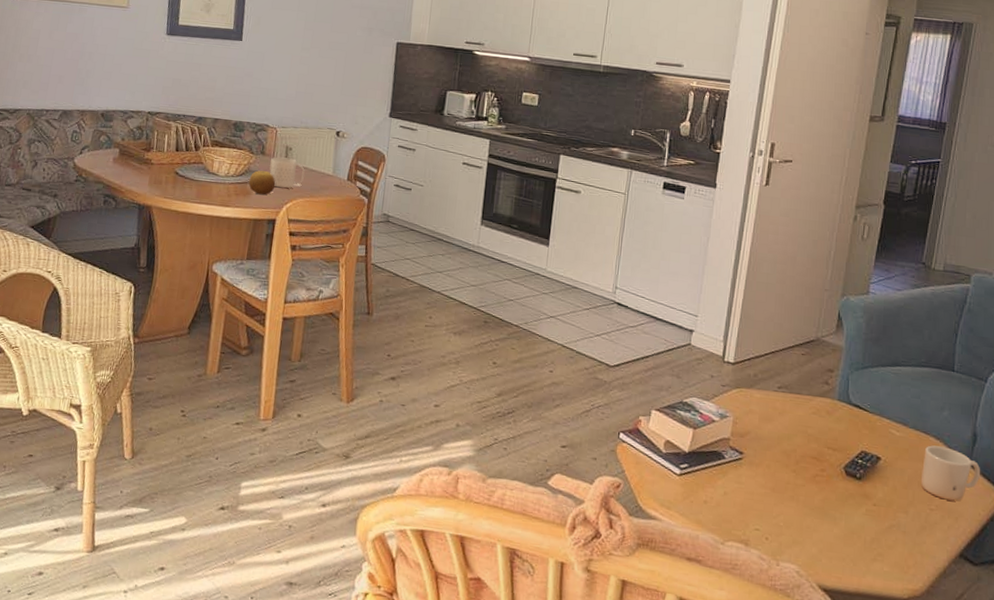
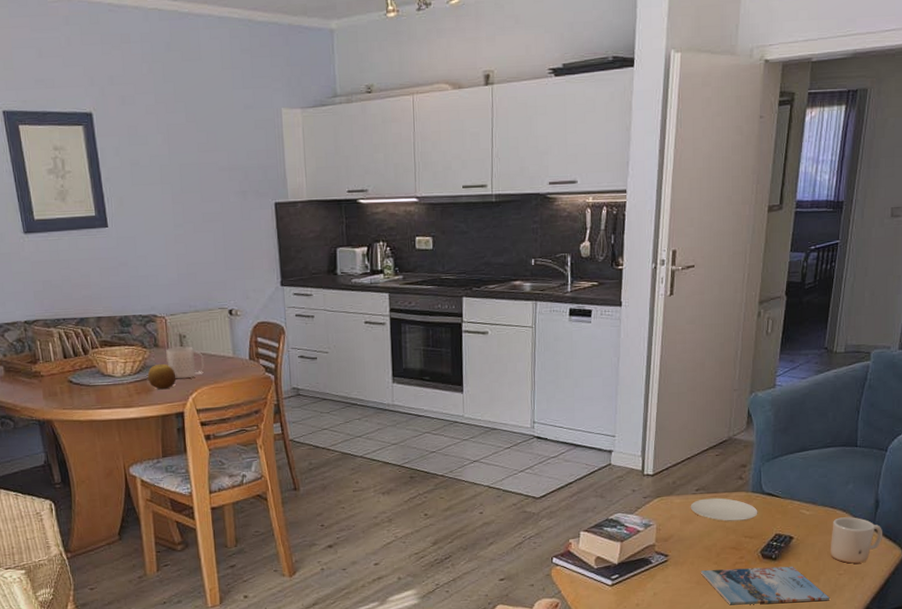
plate: none [770,398,844,431] -> present [690,497,758,522]
magazine: none [776,477,919,538] -> present [700,566,830,605]

